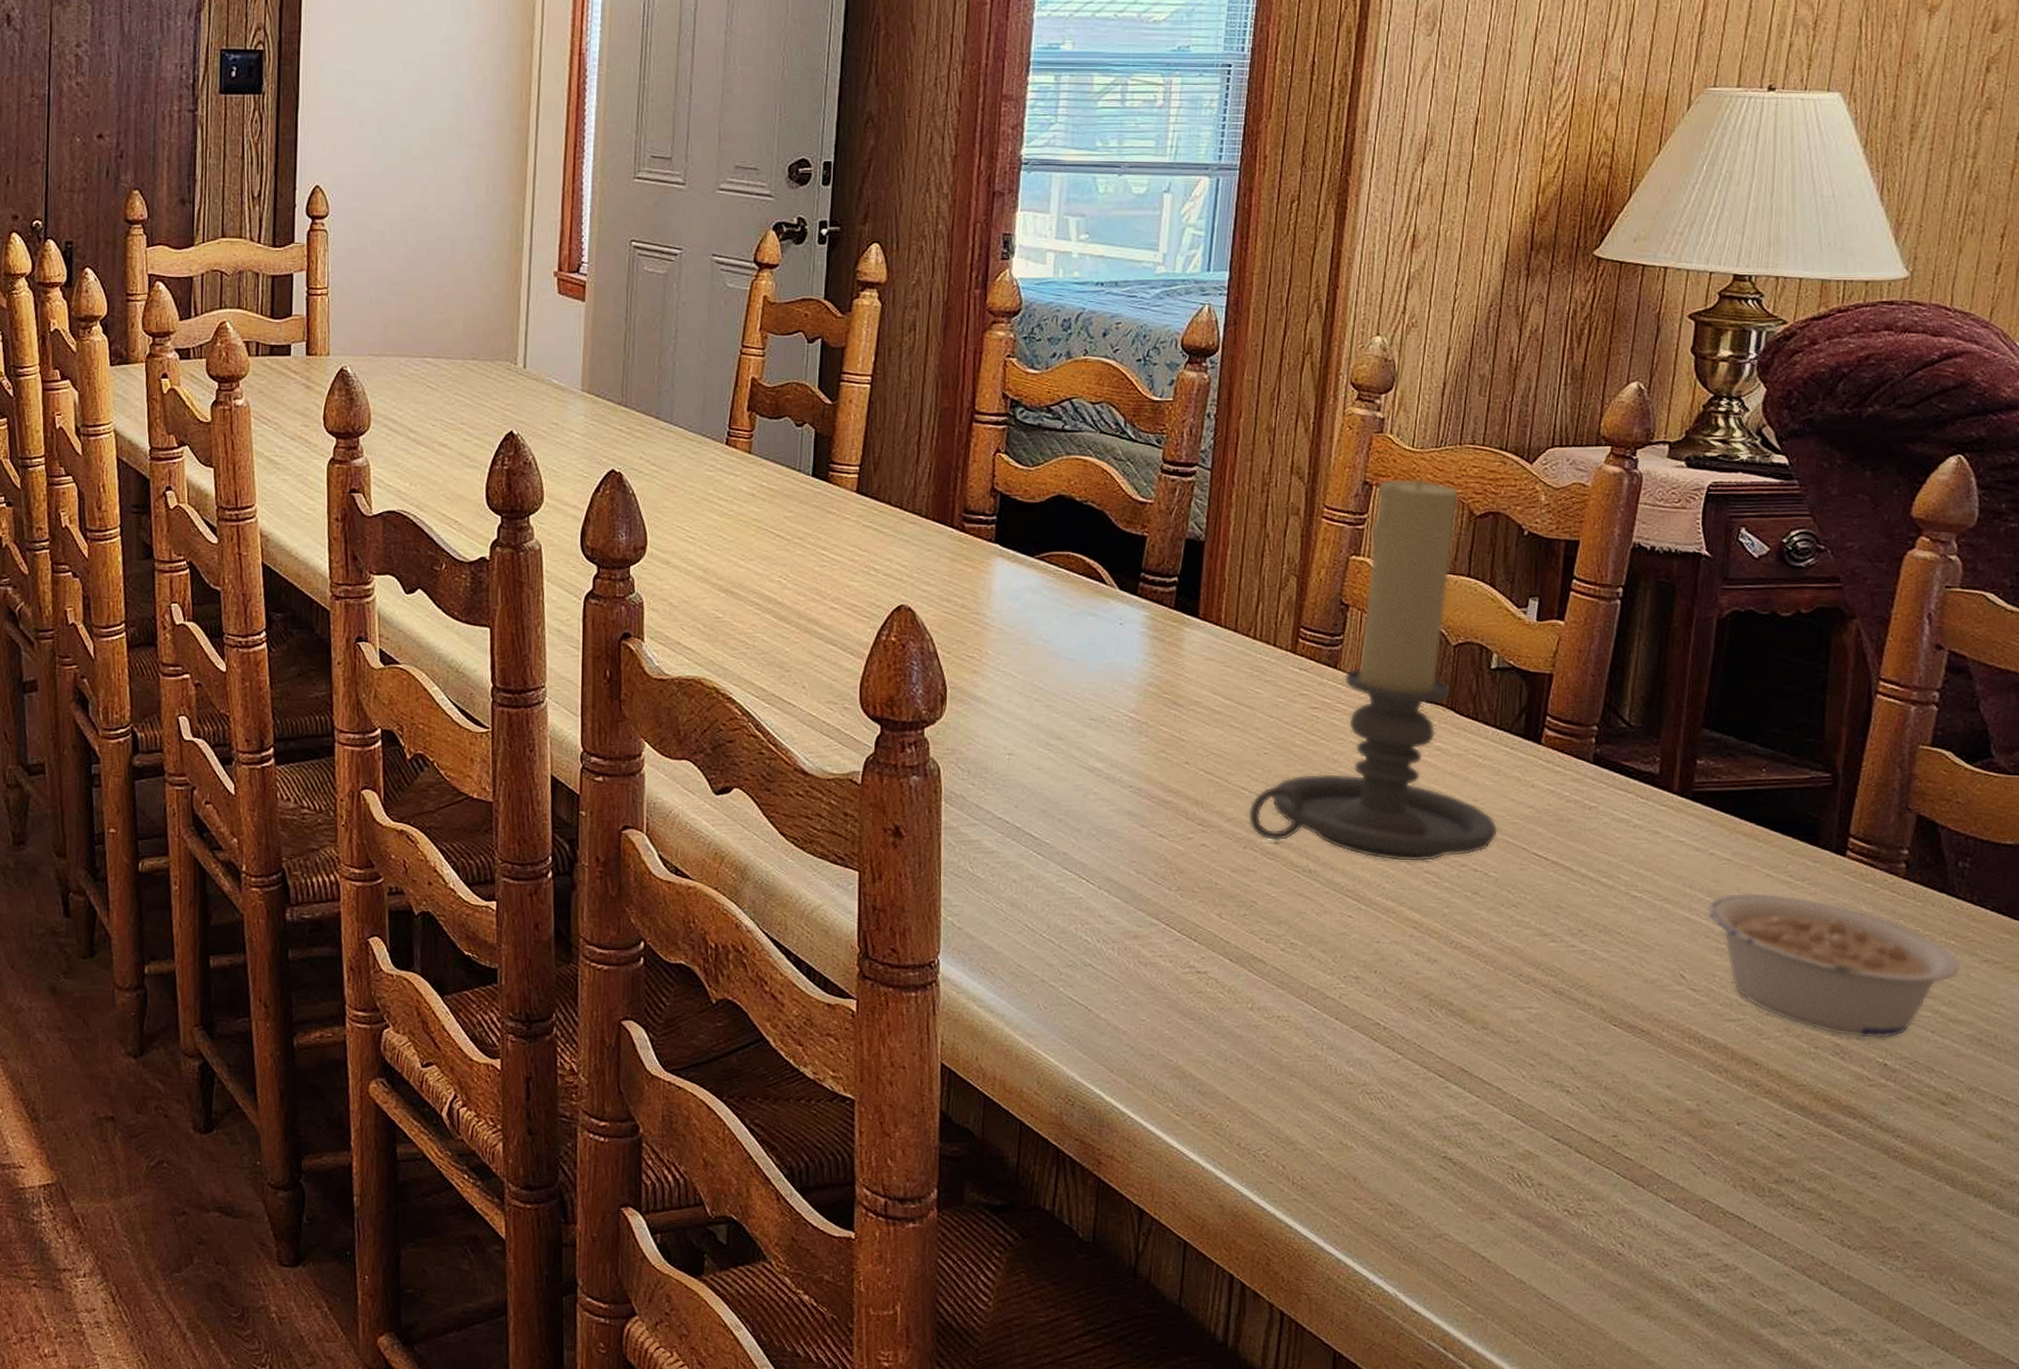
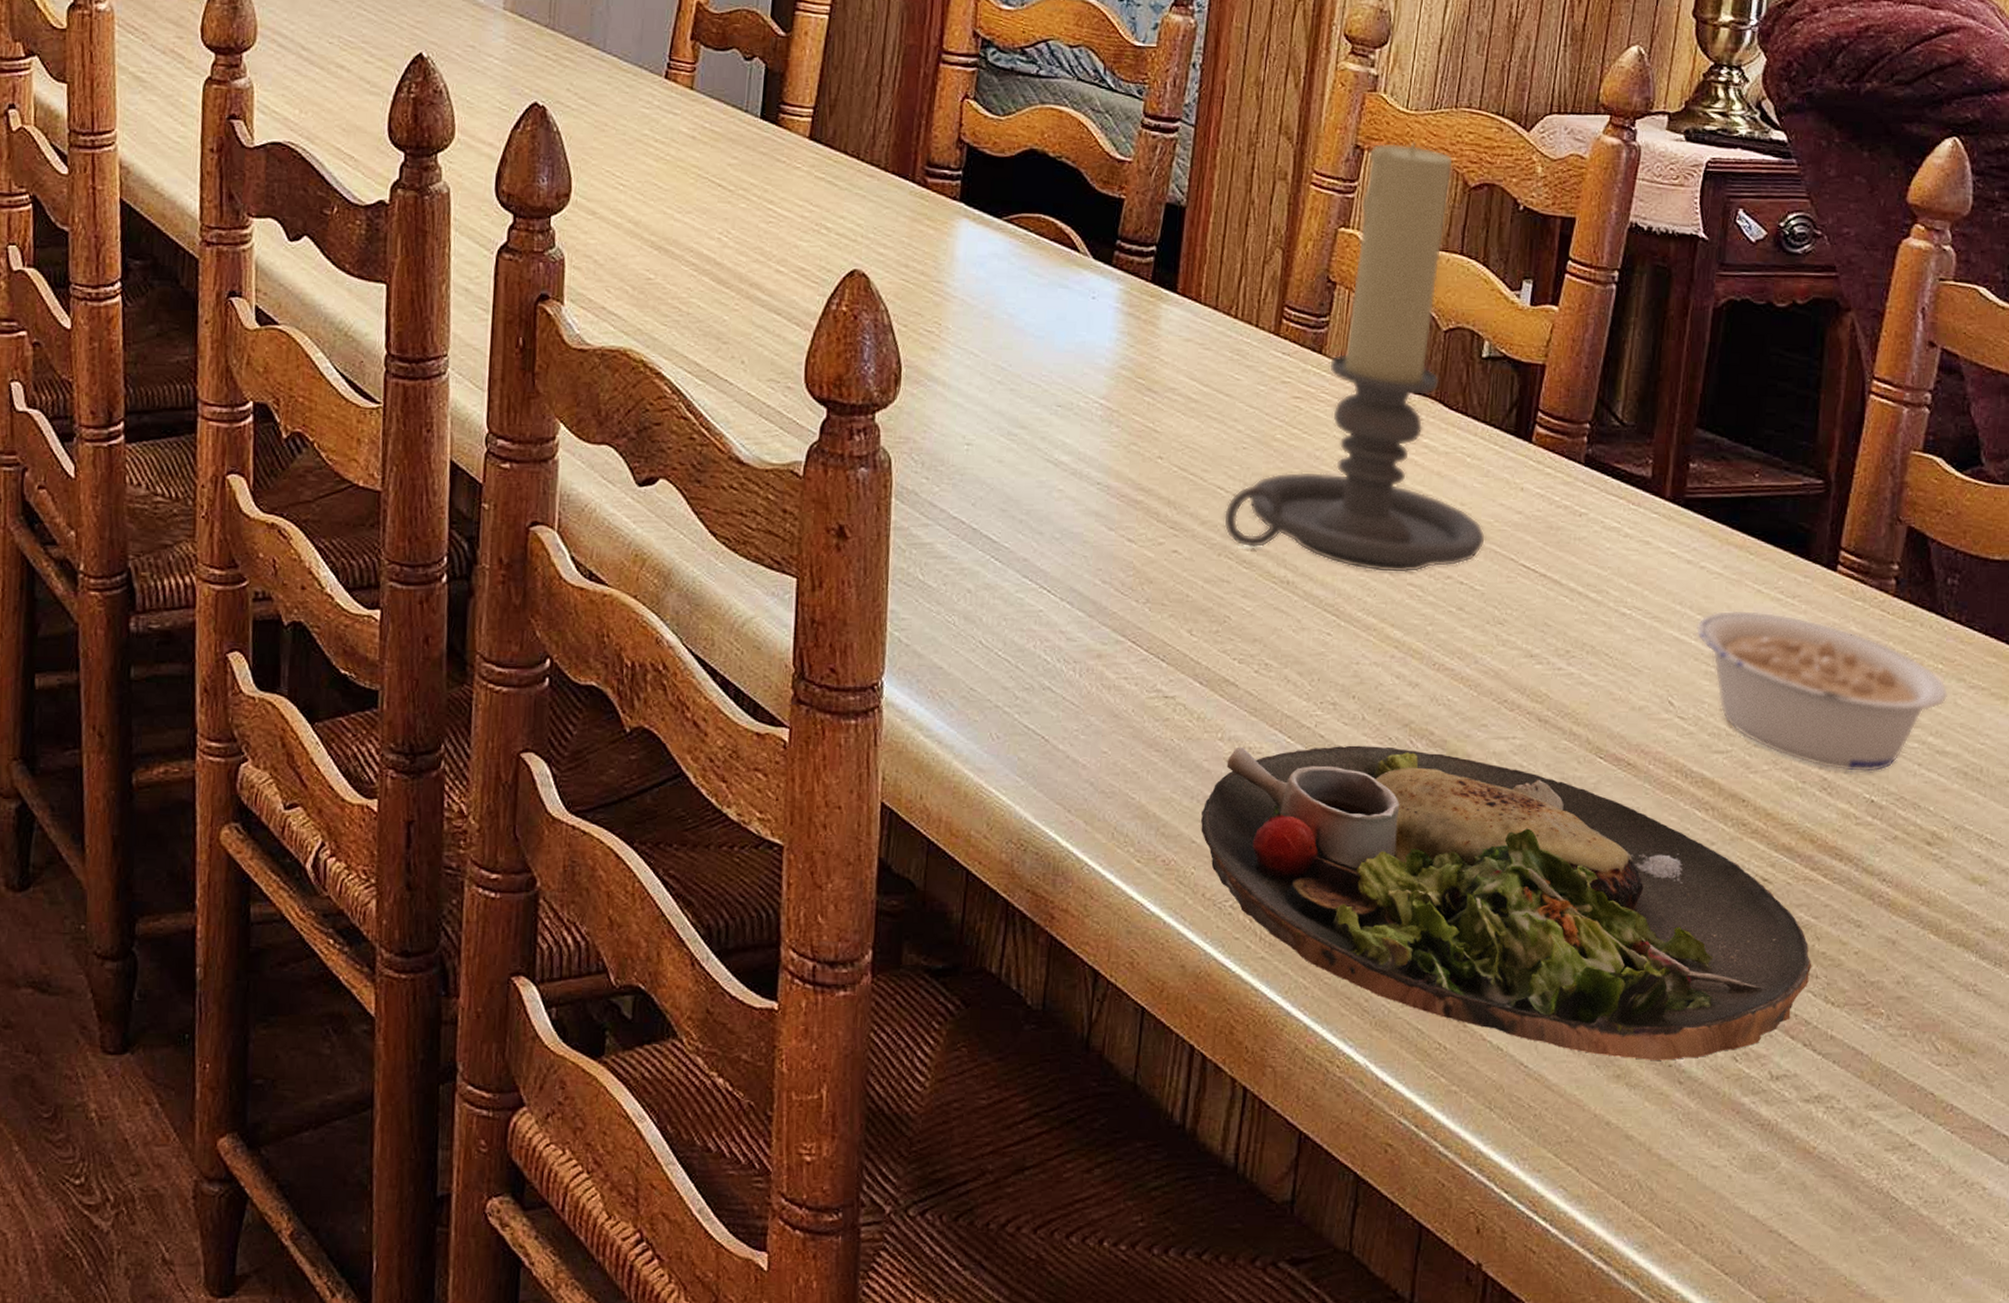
dinner plate: none [1234,1014,1828,1295] -> present [1201,745,1812,1061]

